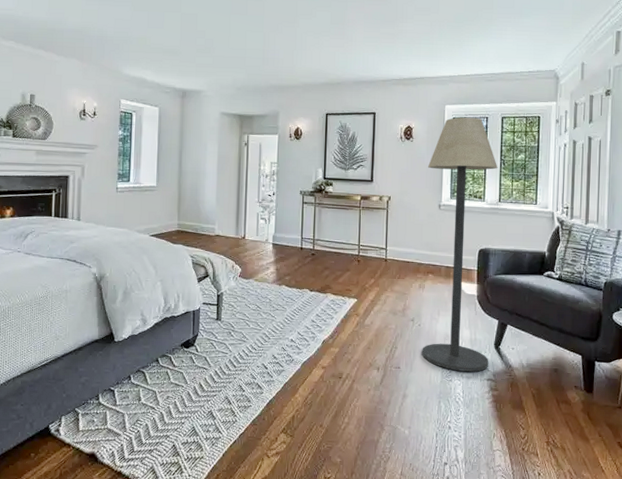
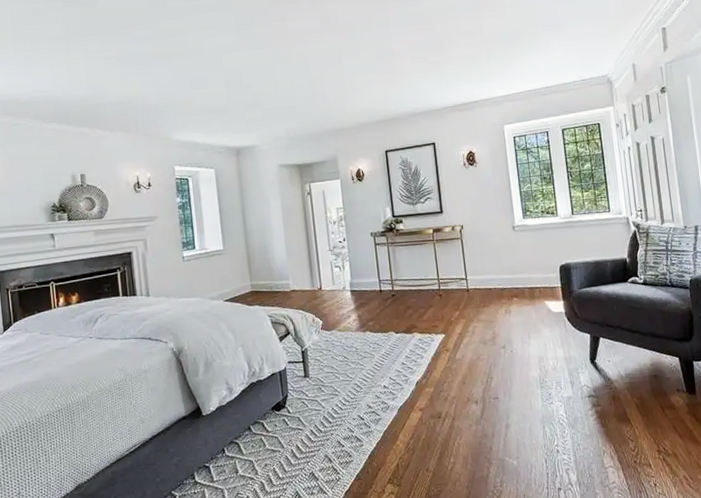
floor lamp: present [422,117,498,372] -> none [495,133,588,392]

